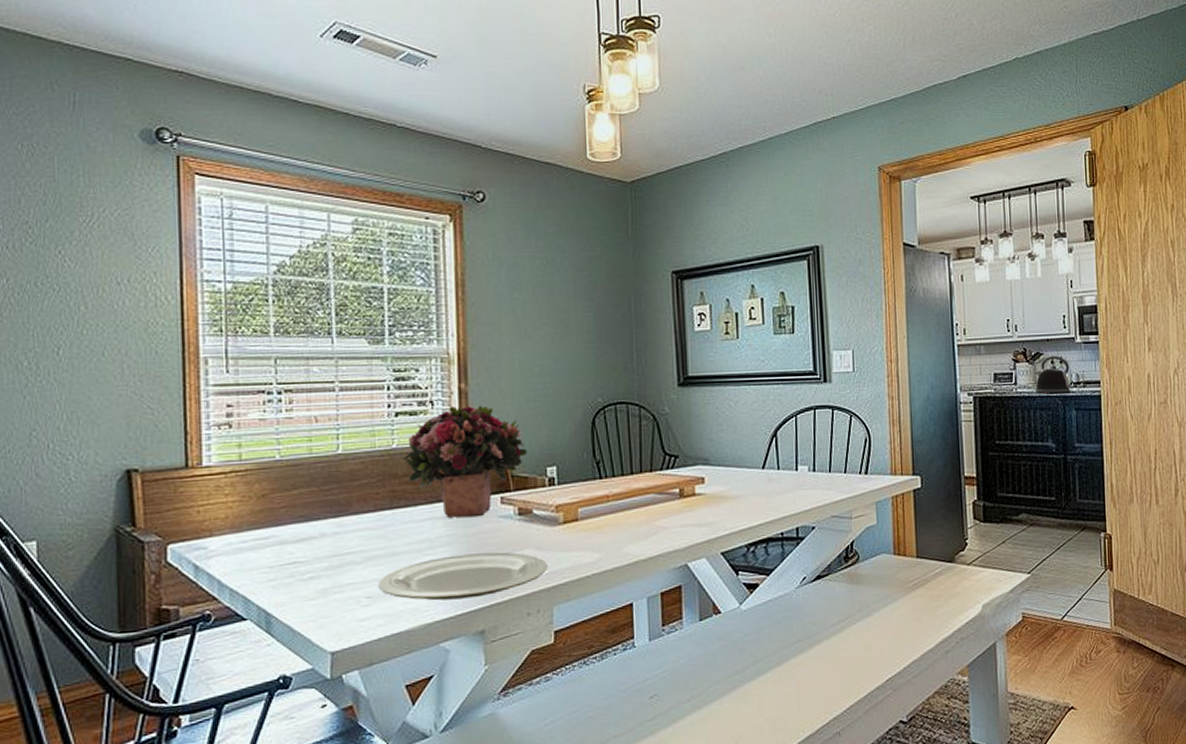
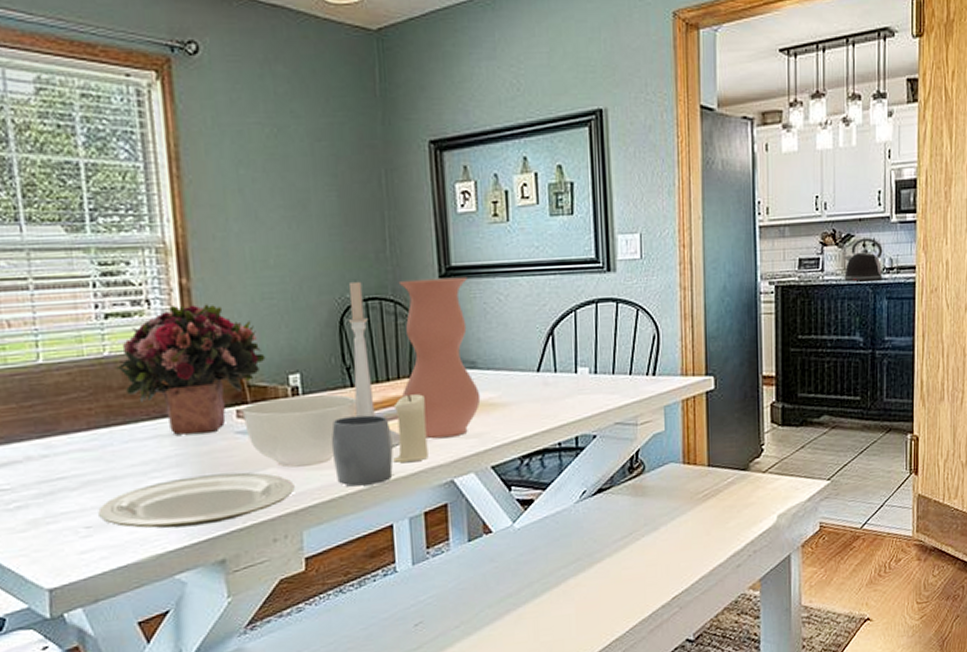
bowl: none [505,485,605,549] -> present [241,394,357,468]
mug: none [581,504,635,567] -> present [331,415,394,487]
candlestick: none [598,386,642,532] -> present [347,279,401,446]
candle: none [635,485,666,547] -> present [393,393,428,463]
vase: none [643,385,713,526] -> present [398,276,481,438]

